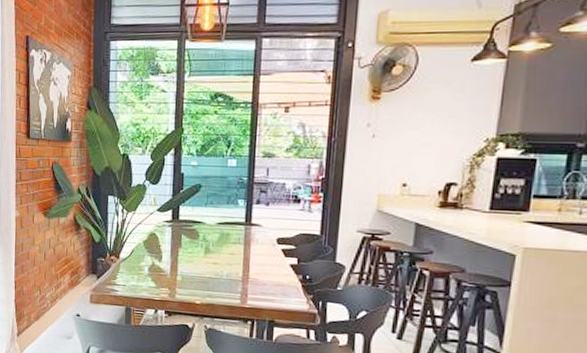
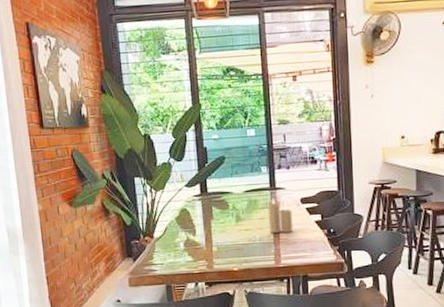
candle: none [238,234,266,273] -> present [267,198,293,233]

